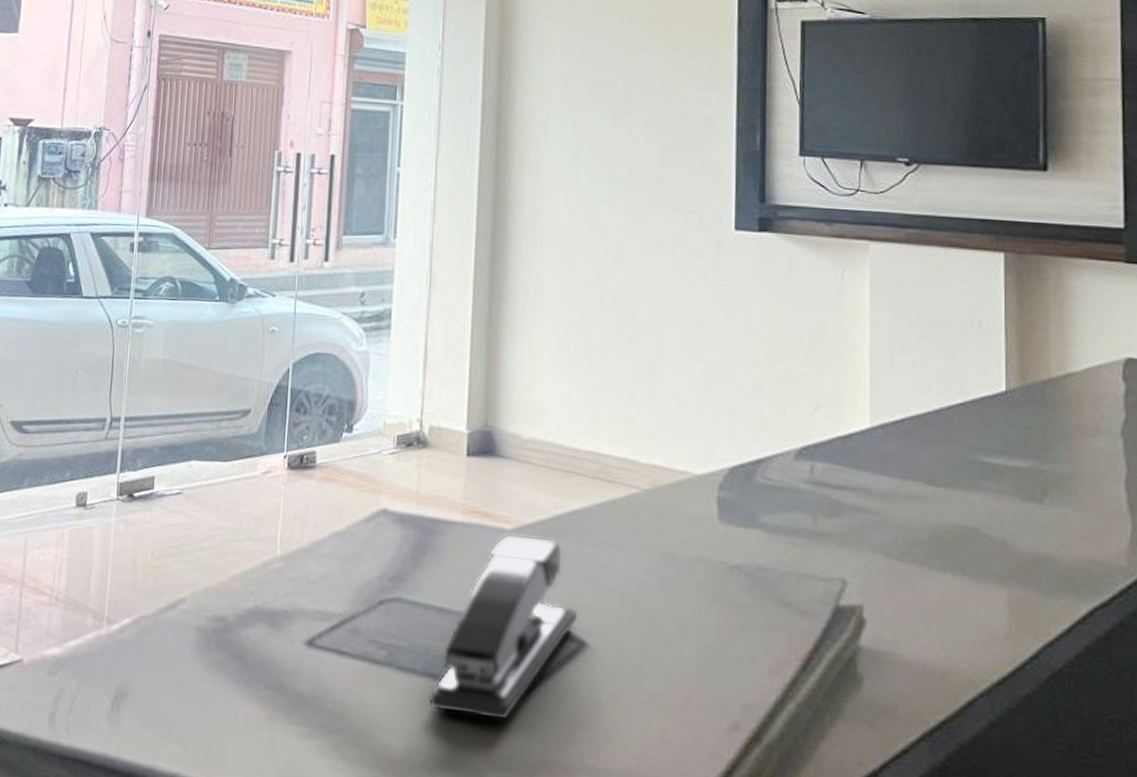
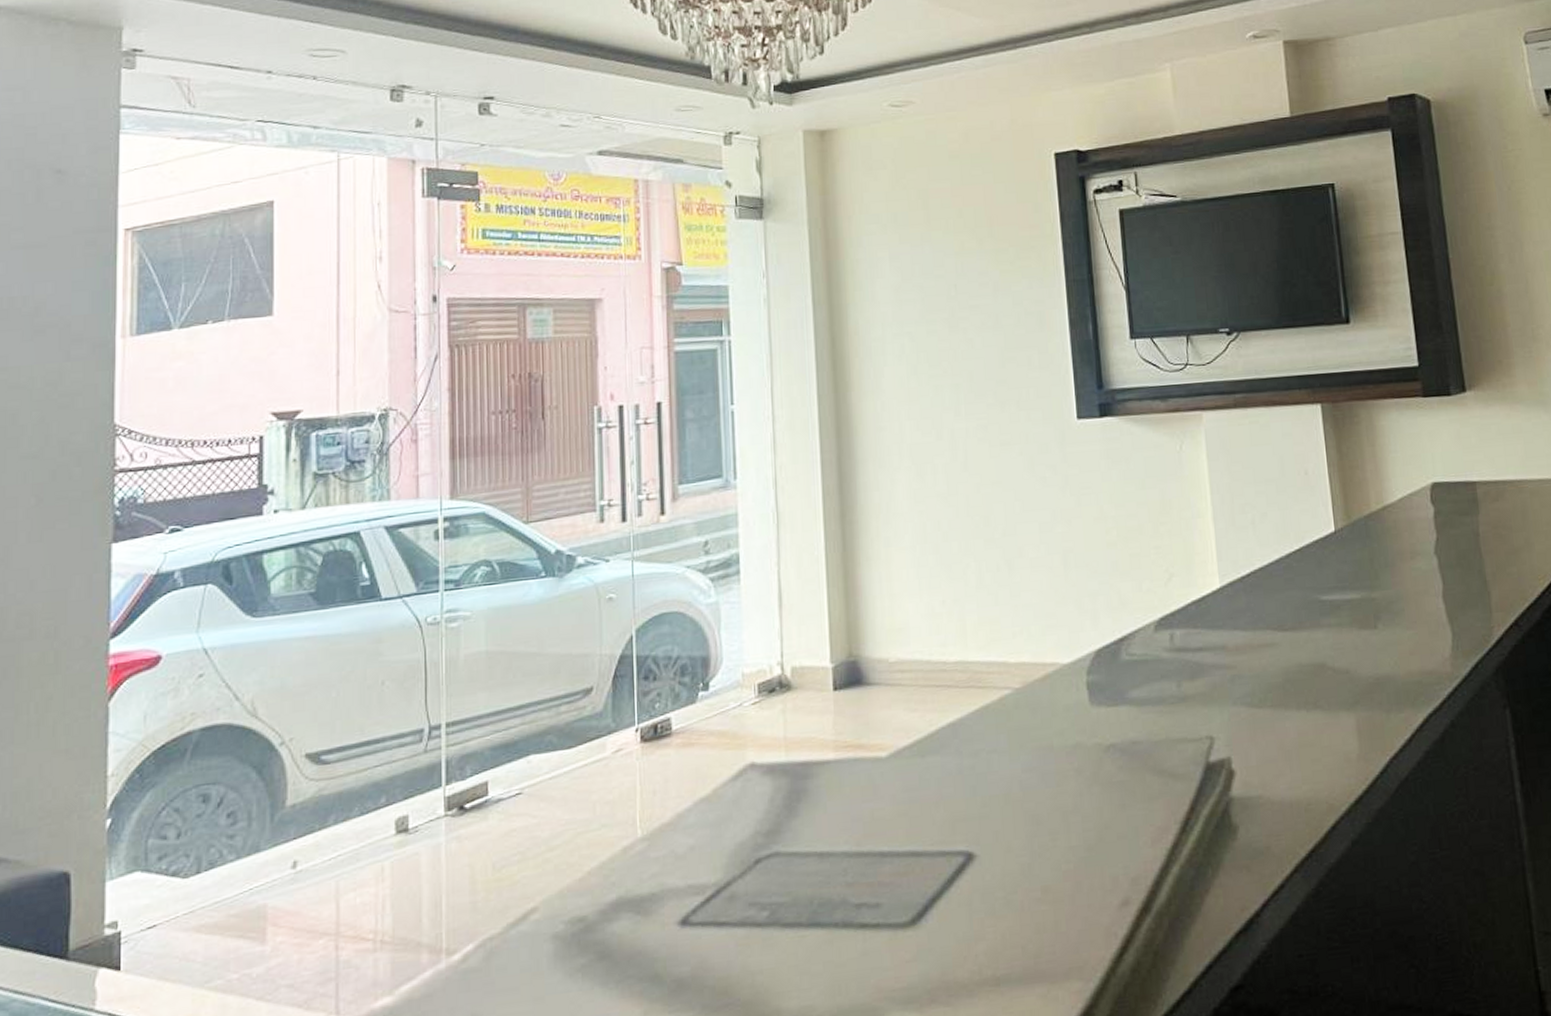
stapler: present [428,533,578,721] -> none [817,757,964,960]

